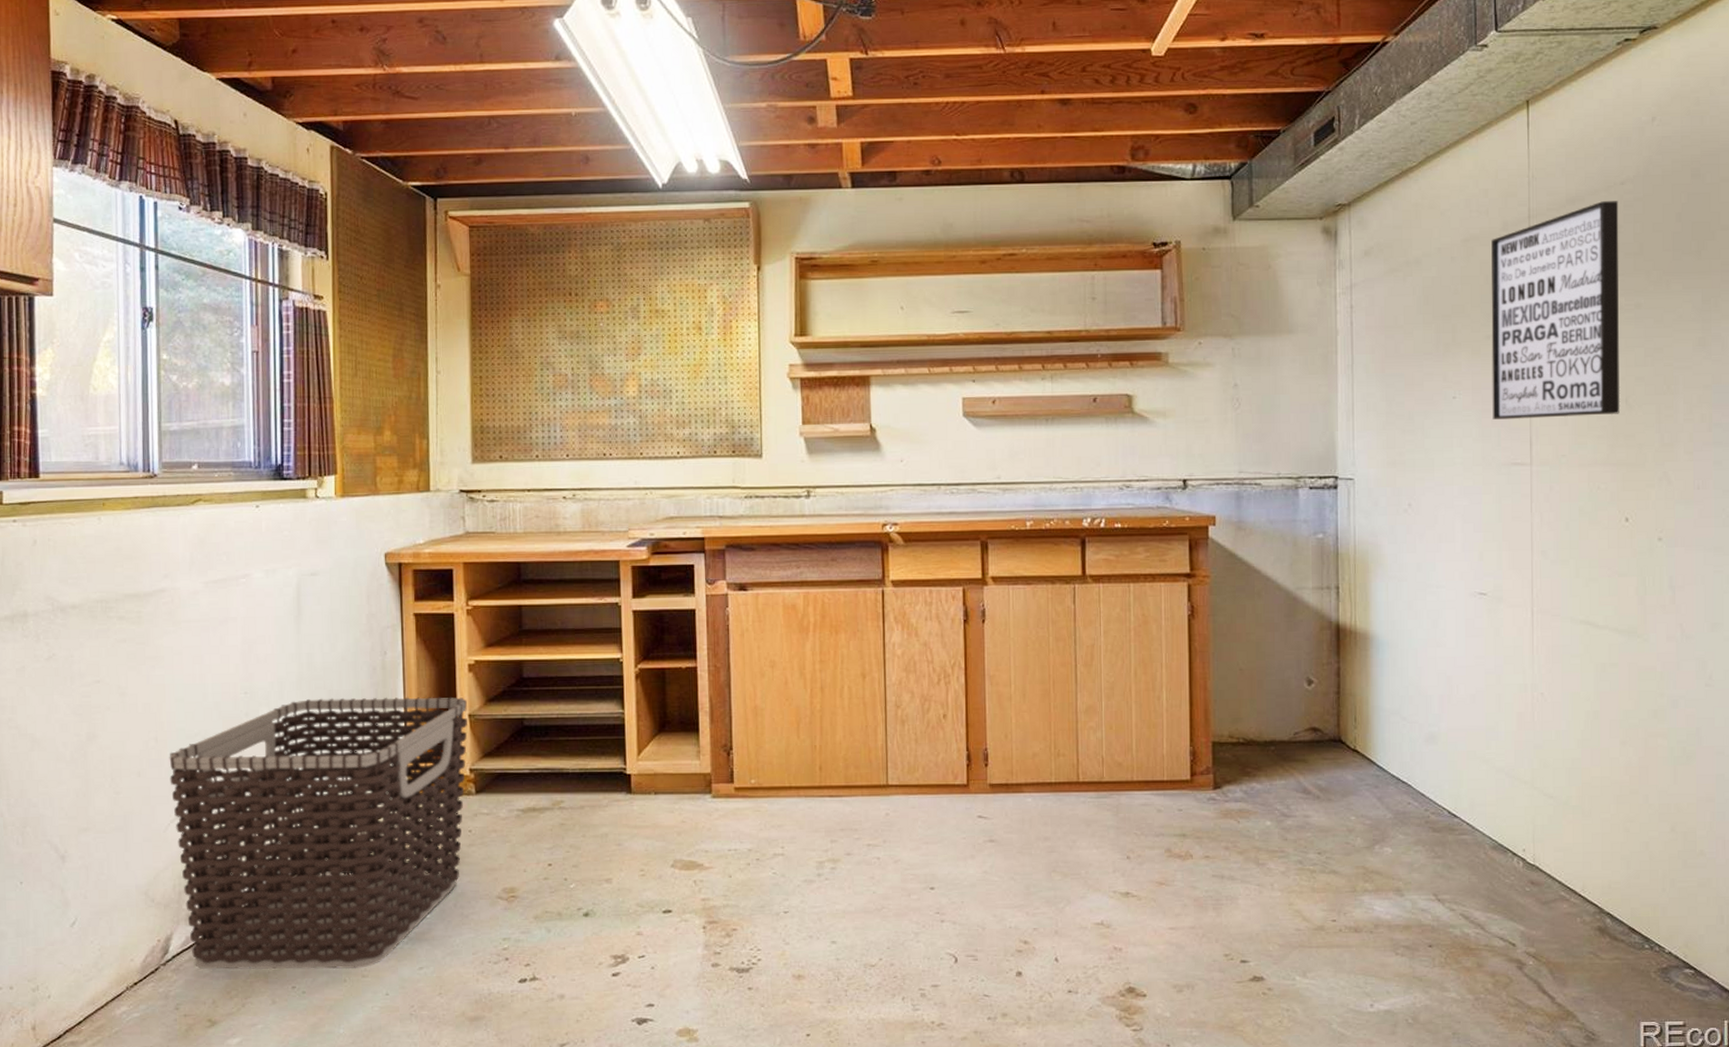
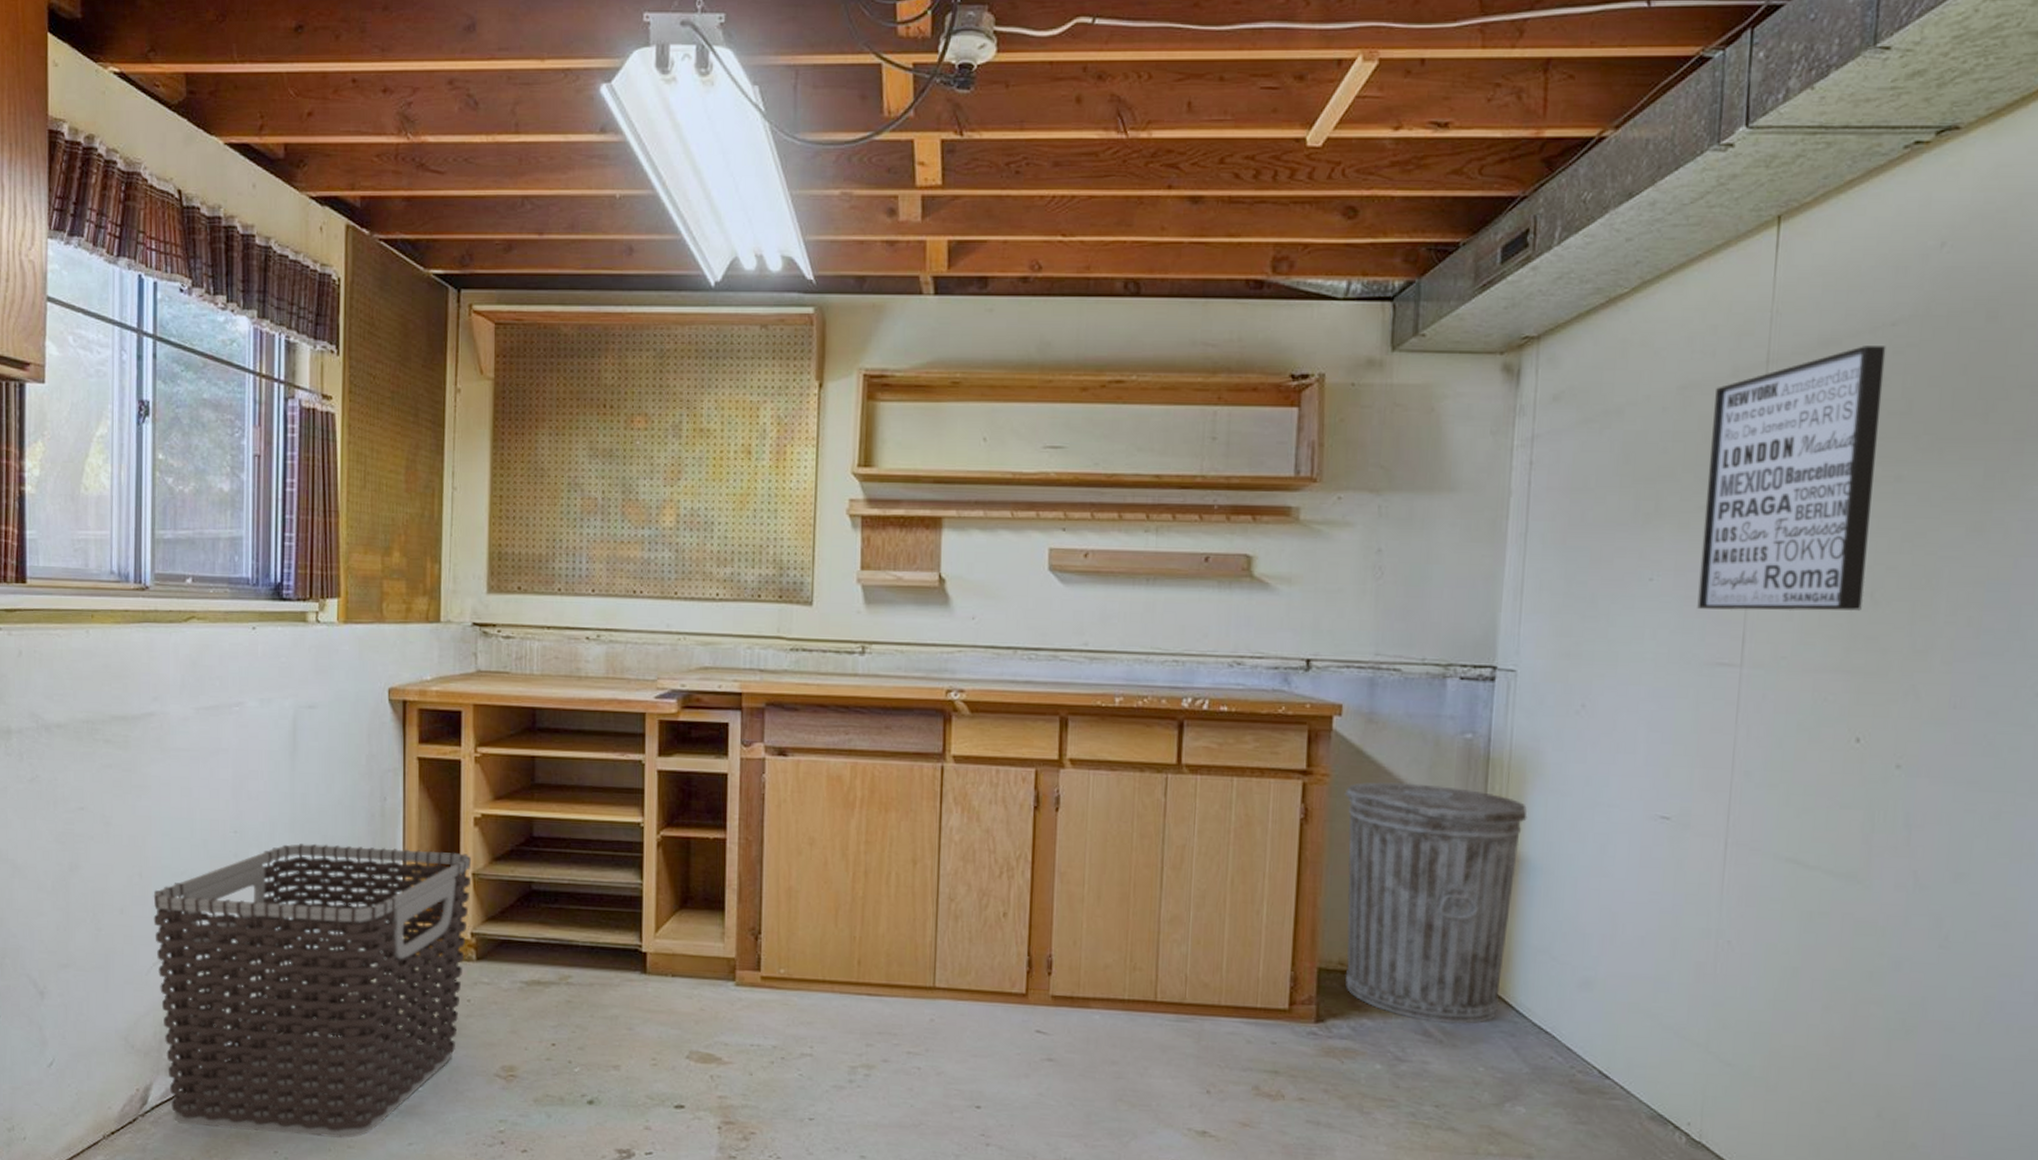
trash can: none [1223,579,1373,782] -> present [1344,782,1527,1025]

